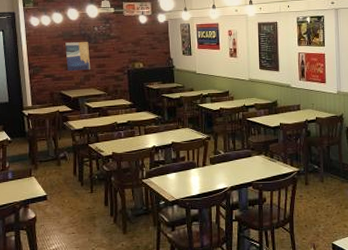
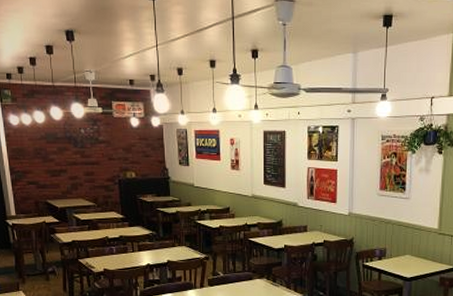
wall art: present [65,42,91,71] -> none [49,146,78,178]

